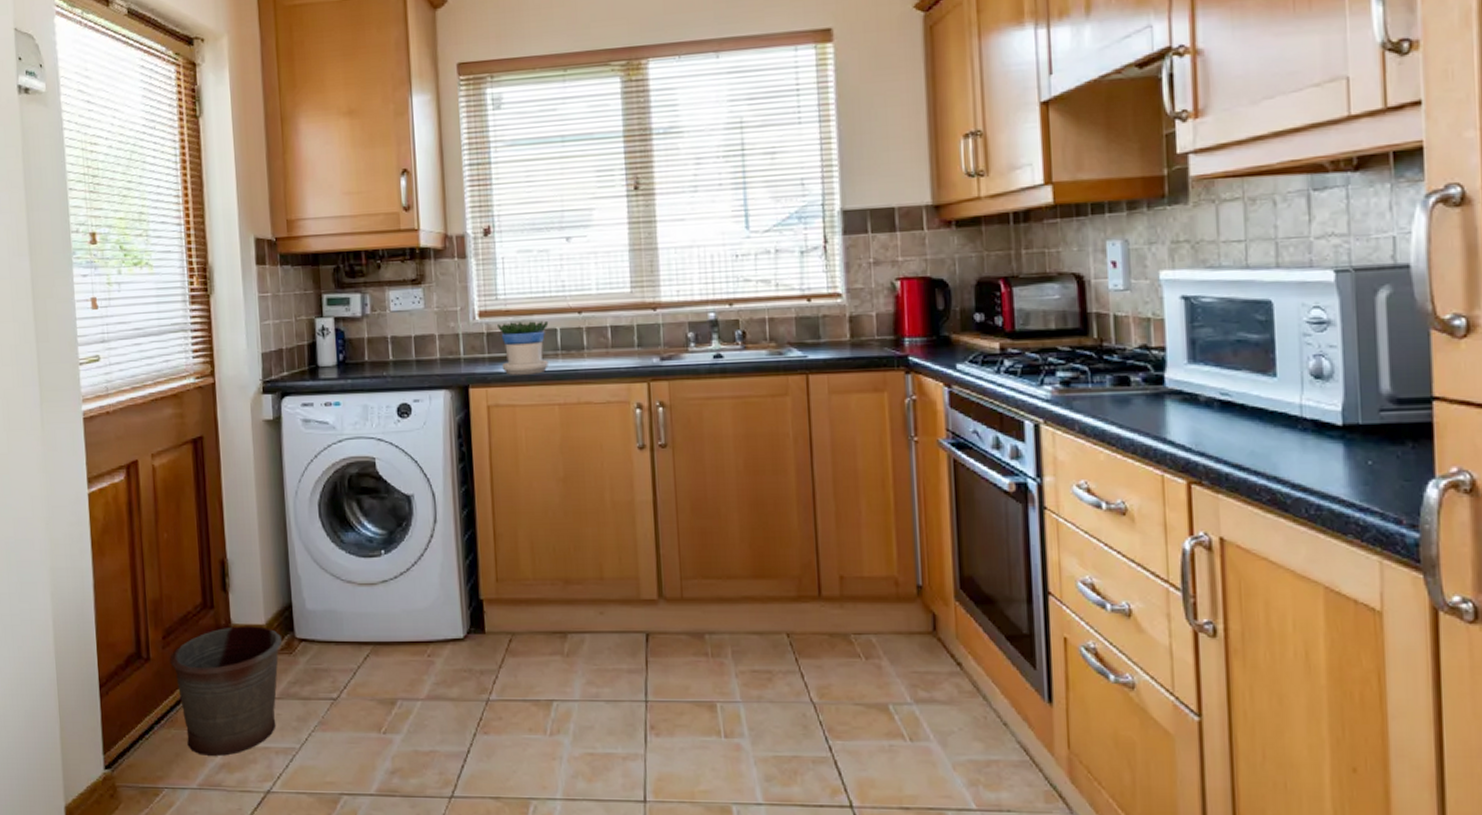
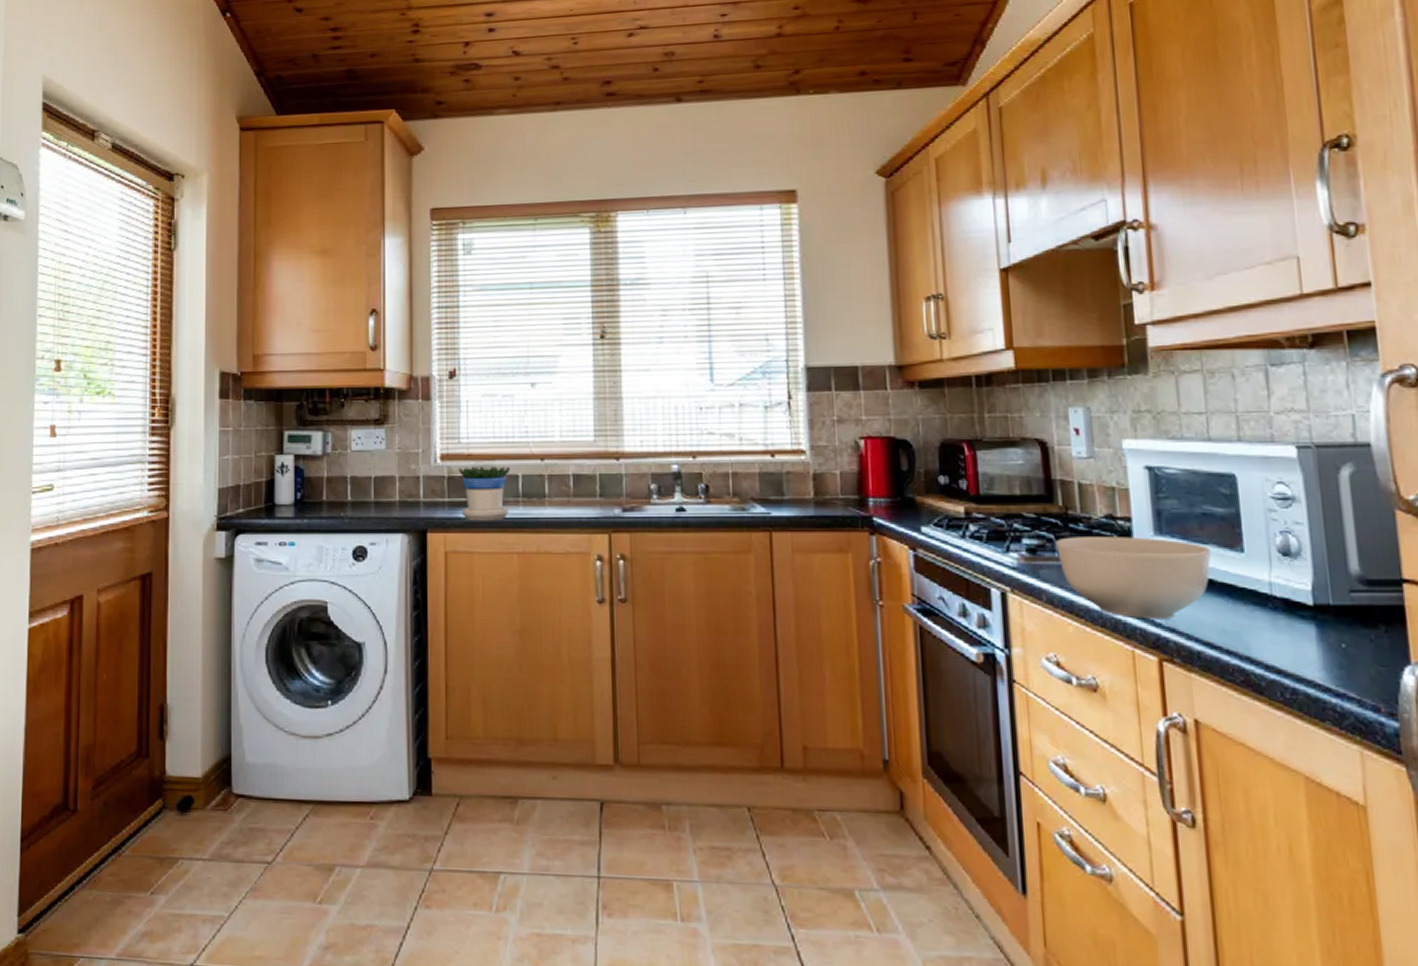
bucket: present [170,626,283,756] -> none [98,778,219,923]
bowl: none [1089,365,1244,444] -> present [1055,537,1212,618]

